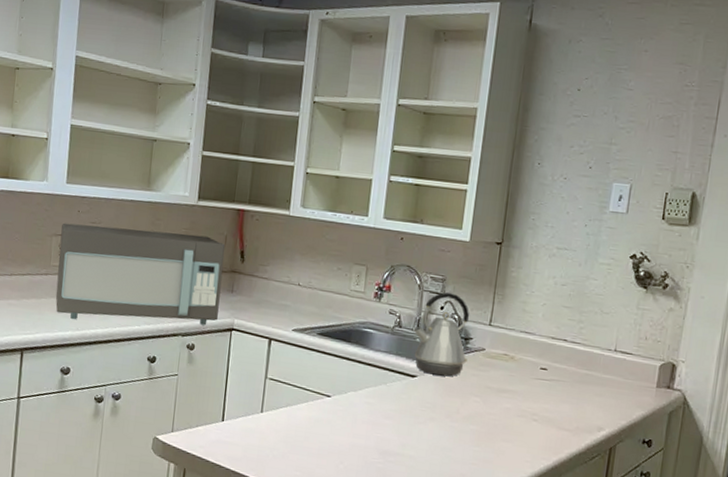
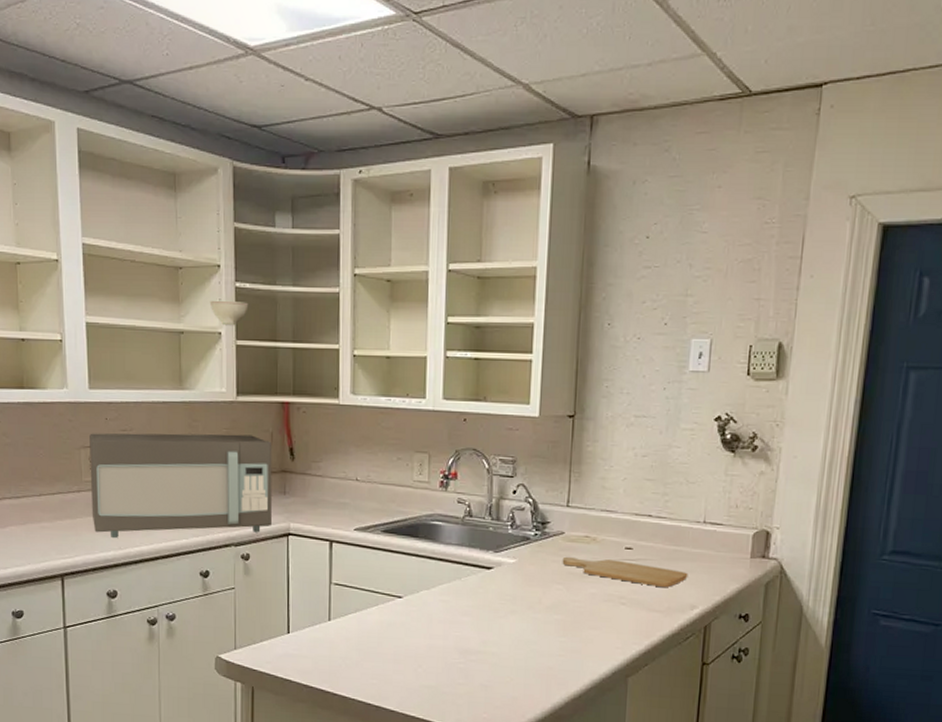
bowl: none [182,114,217,138] -> present [209,300,249,326]
kettle: present [413,291,470,377] -> none [485,474,546,565]
chopping board: none [481,371,598,409] -> present [562,556,688,588]

